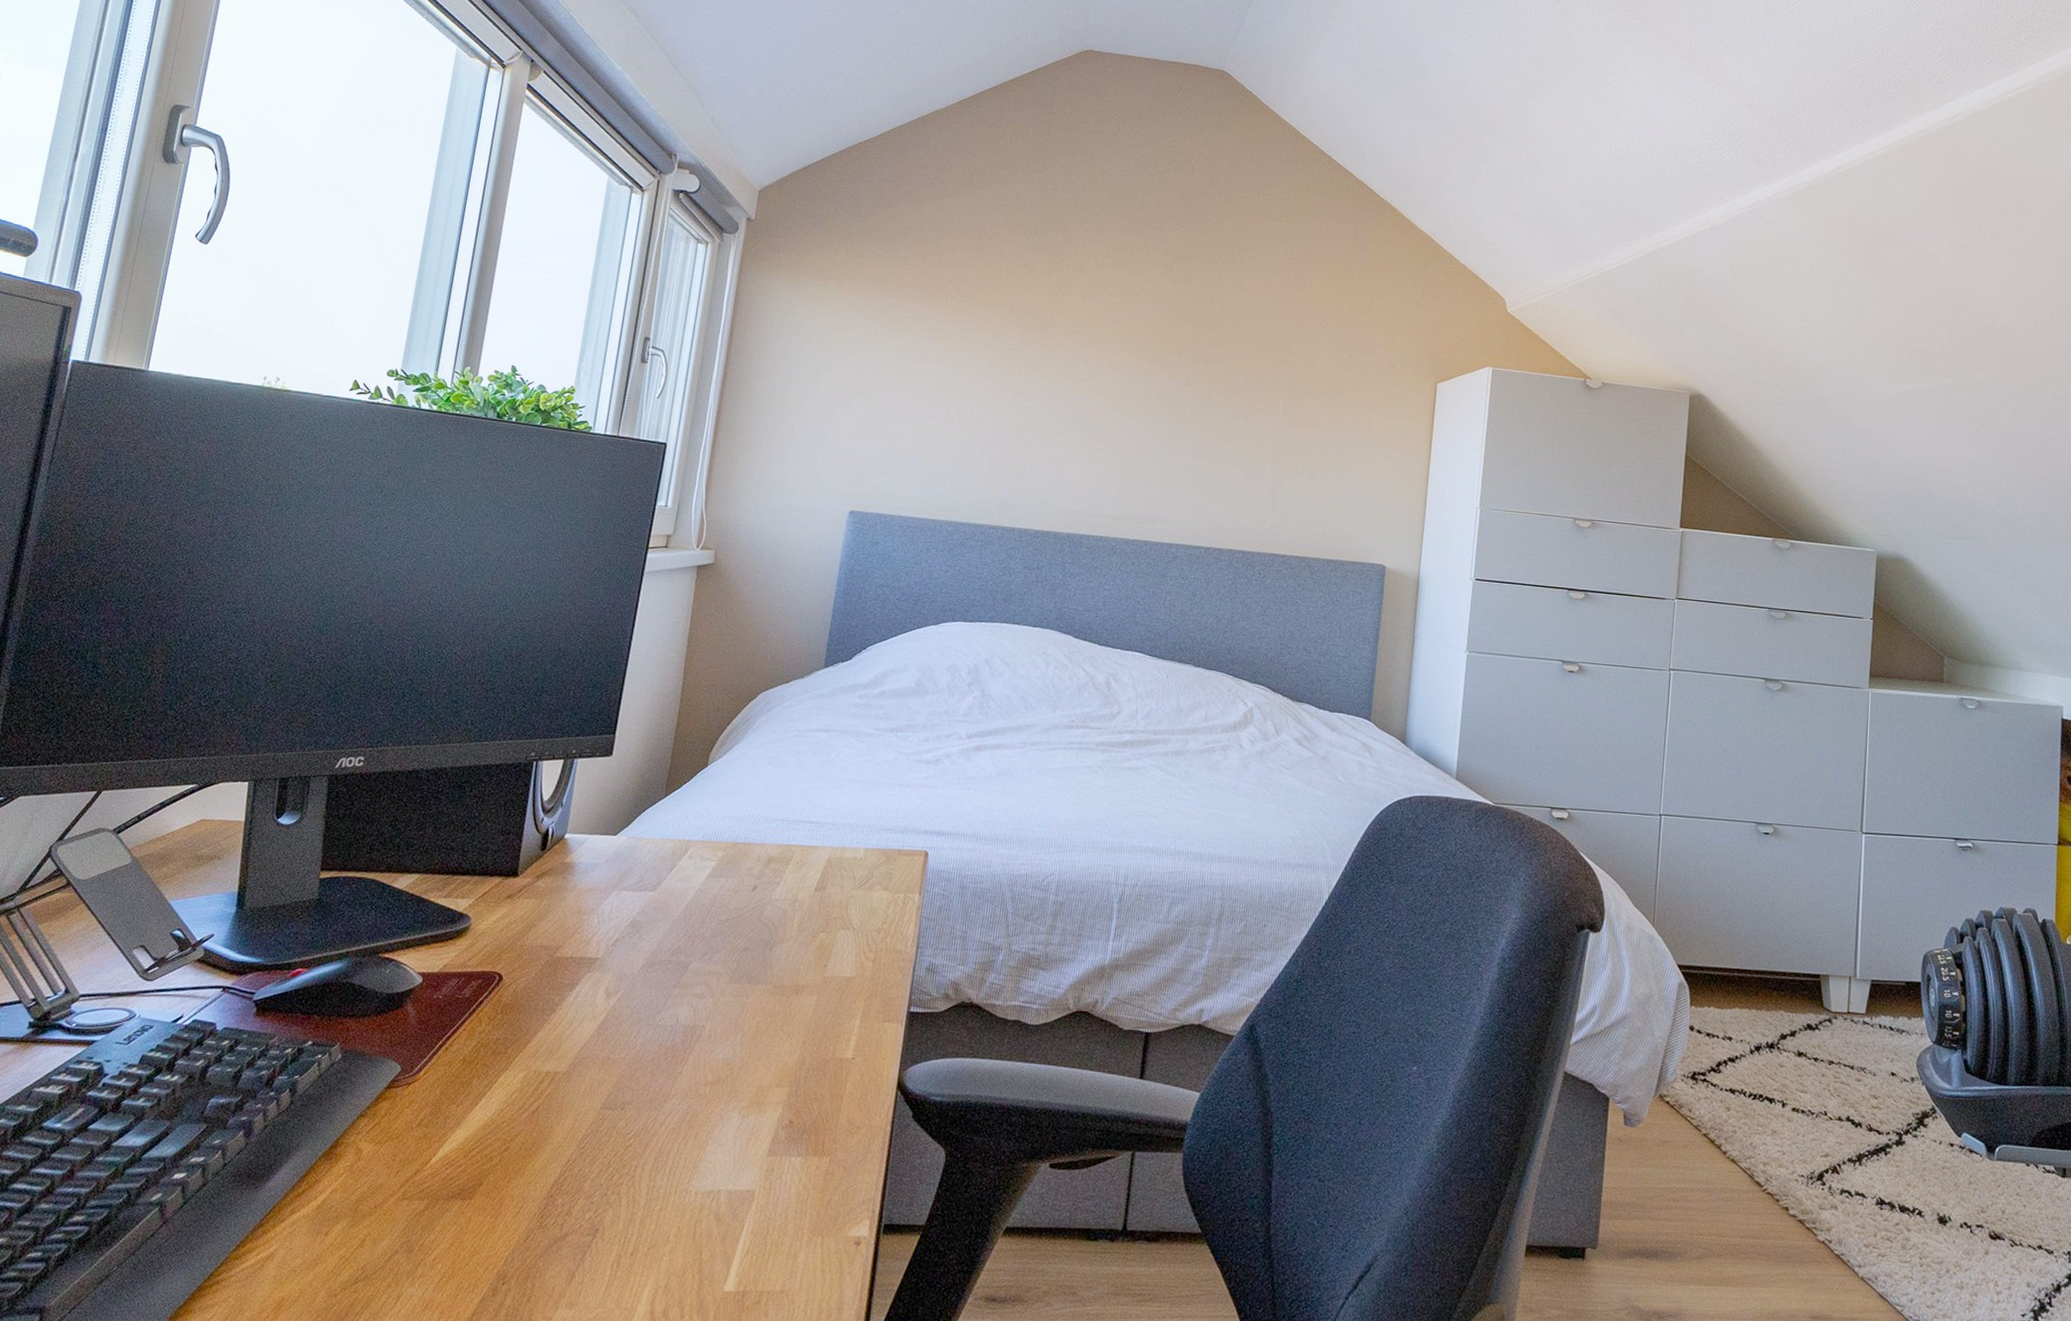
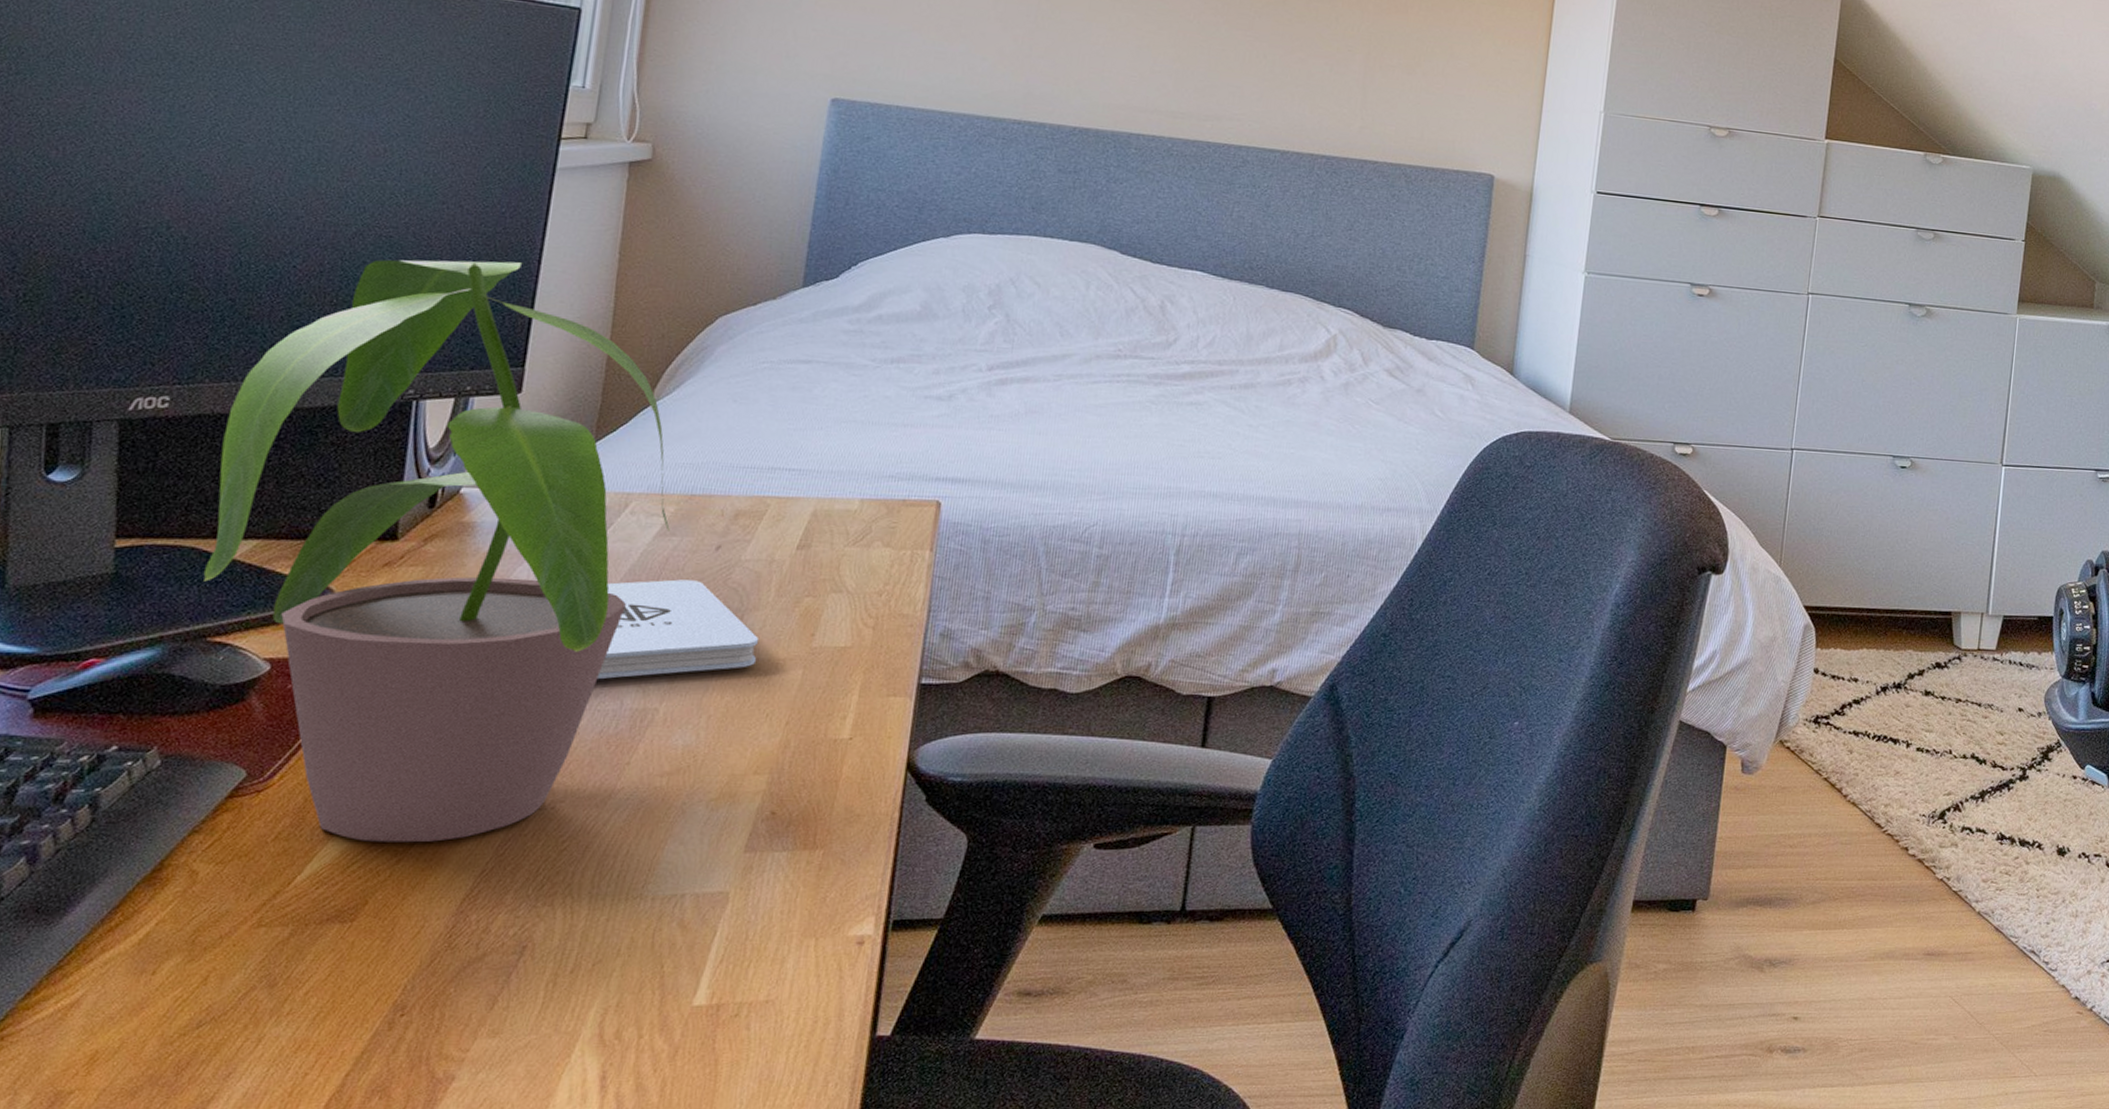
potted plant: none [379,647,719,1134] -> present [203,259,671,843]
notepad: none [659,914,784,999] -> present [597,579,759,680]

